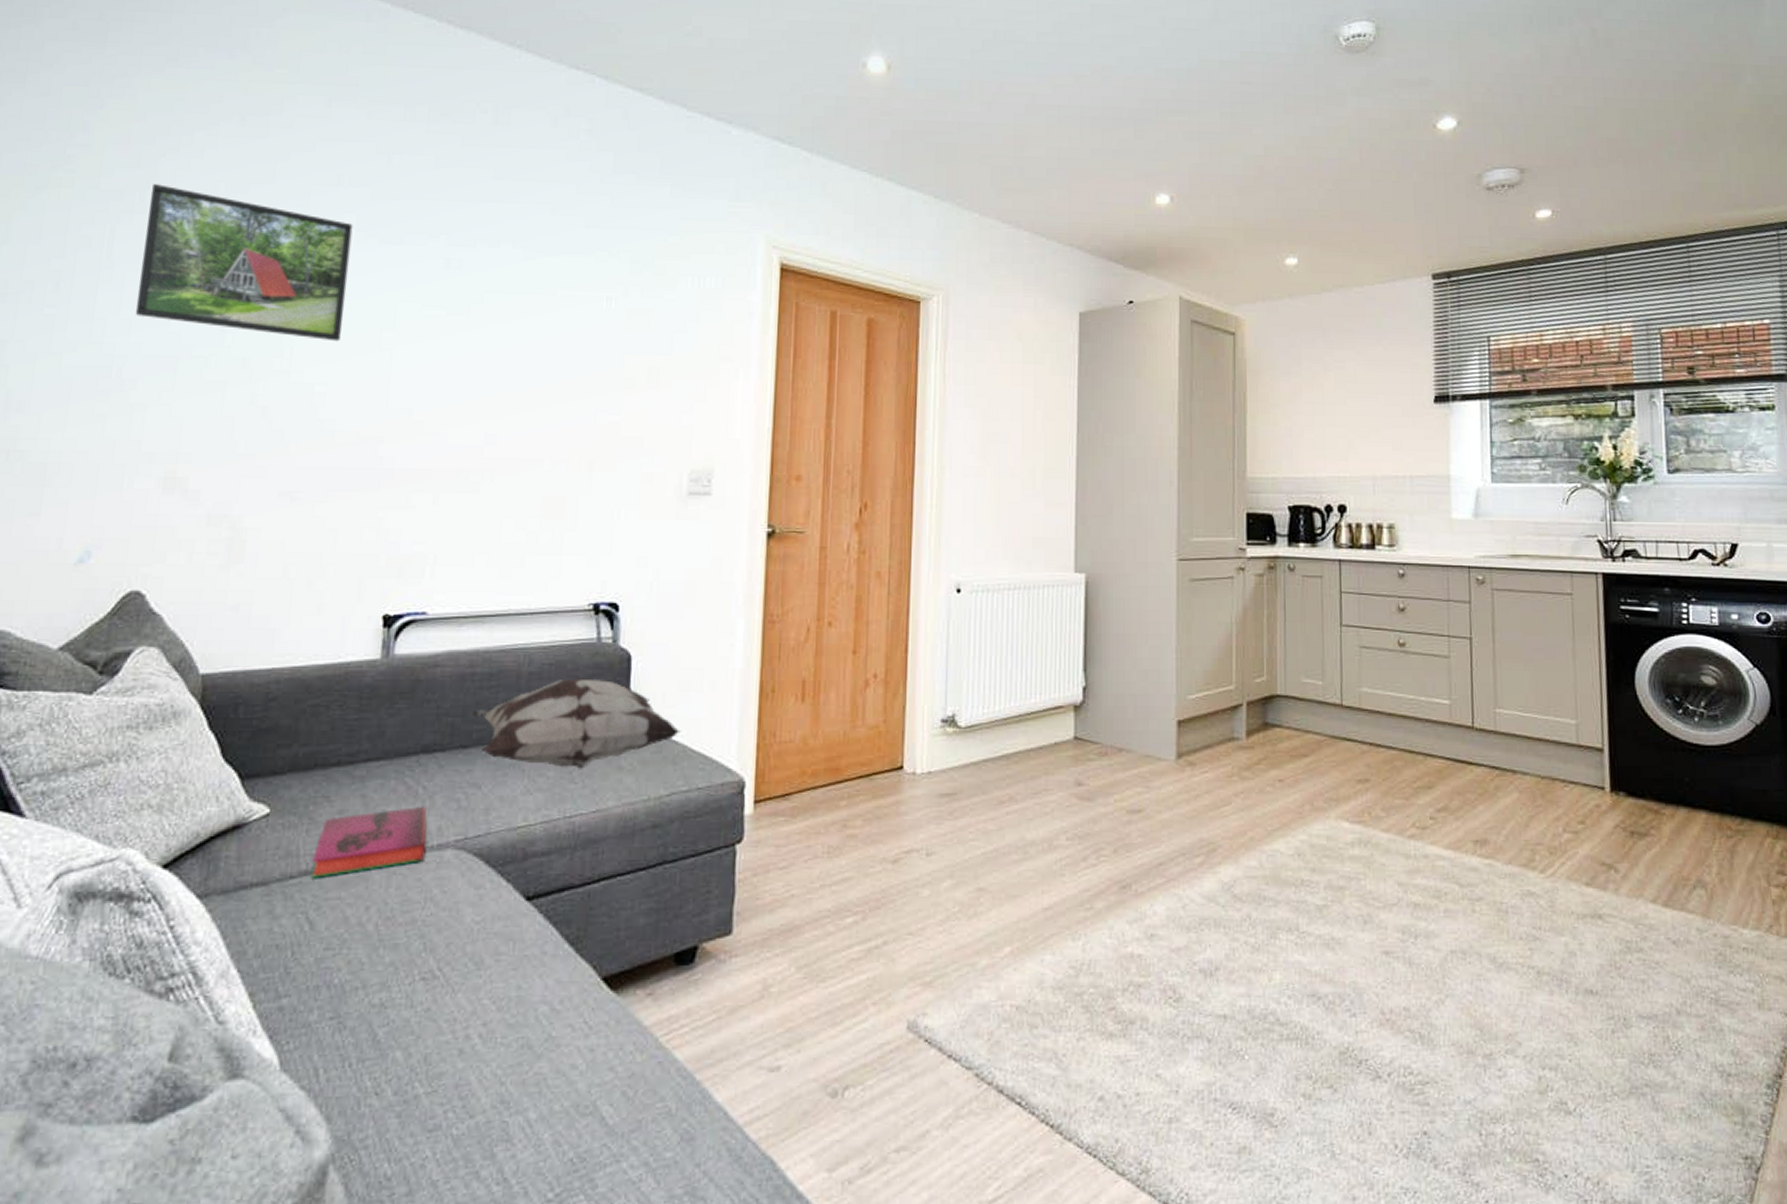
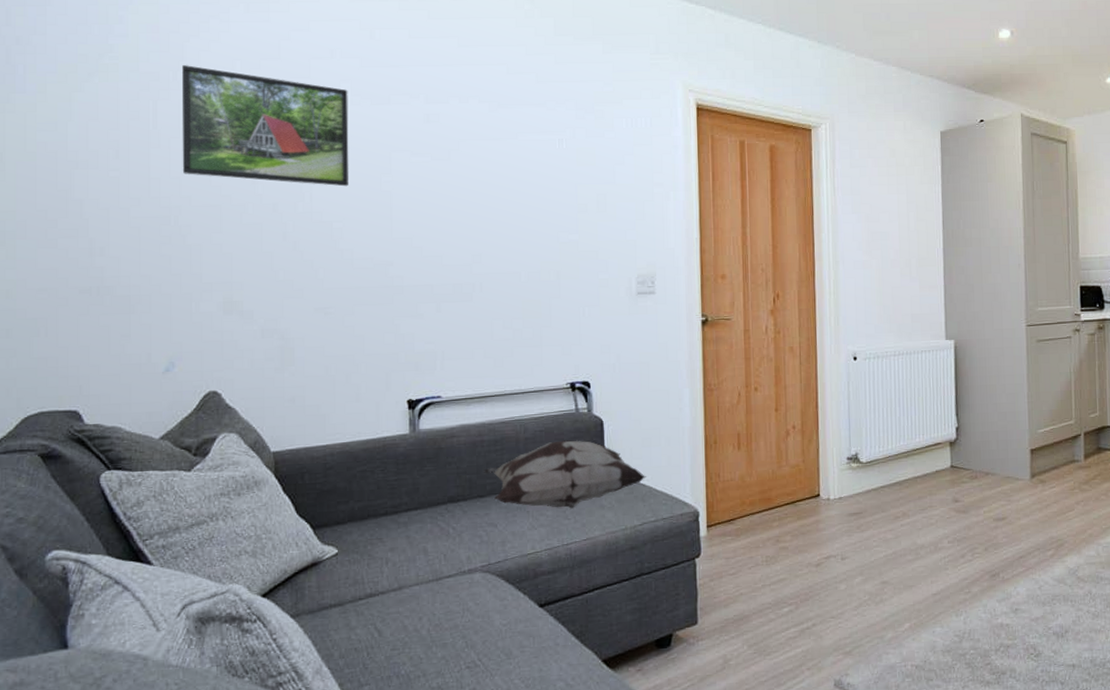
hardback book: present [311,805,427,878] -> none [375,541,460,599]

